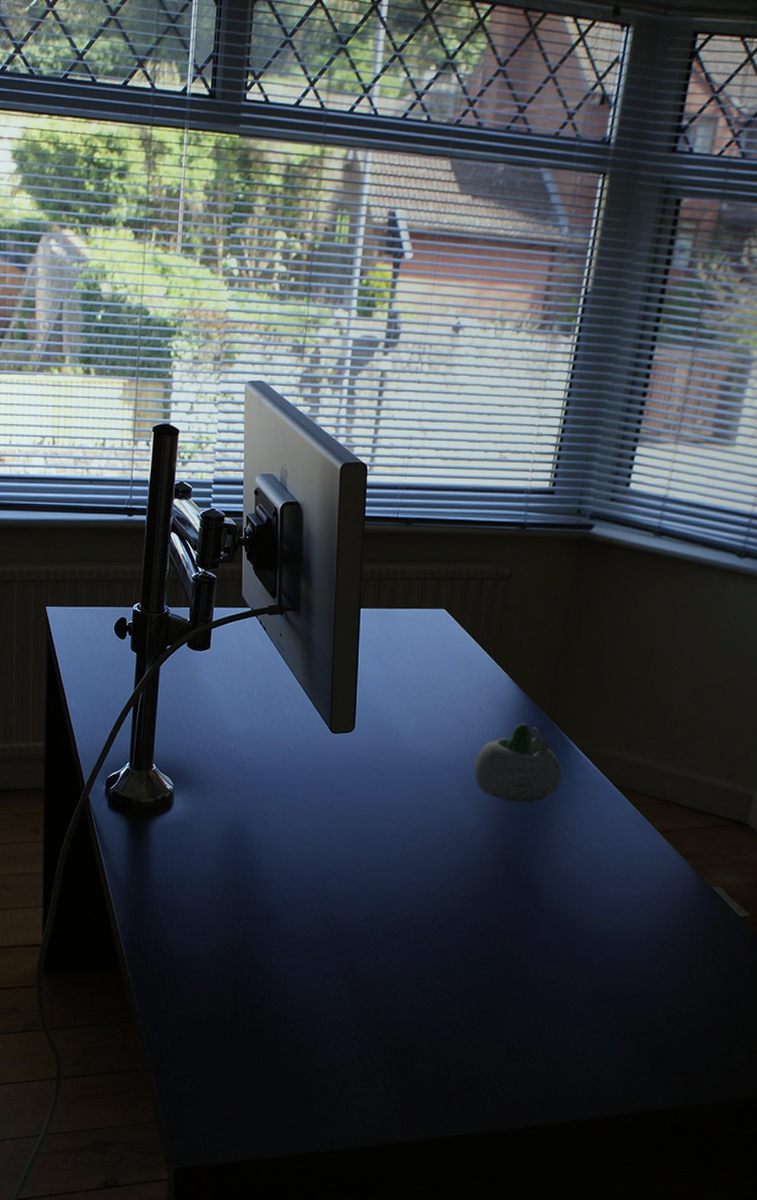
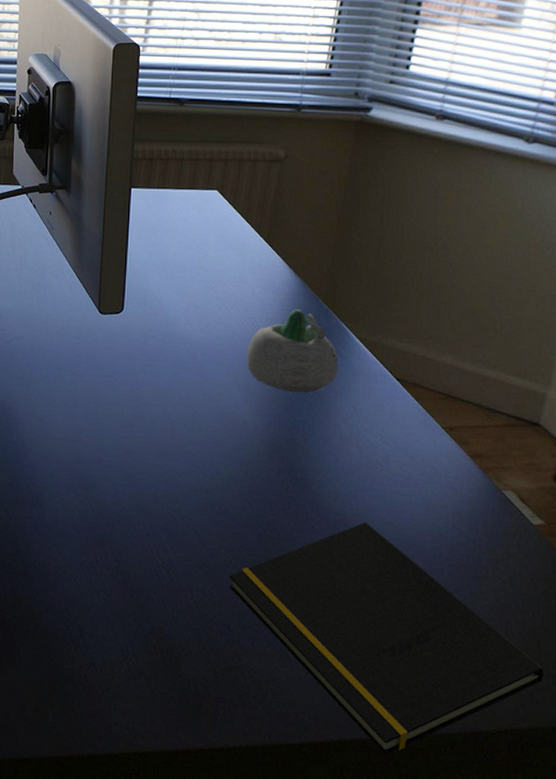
notepad: none [459,922,747,1134] -> present [229,522,544,756]

